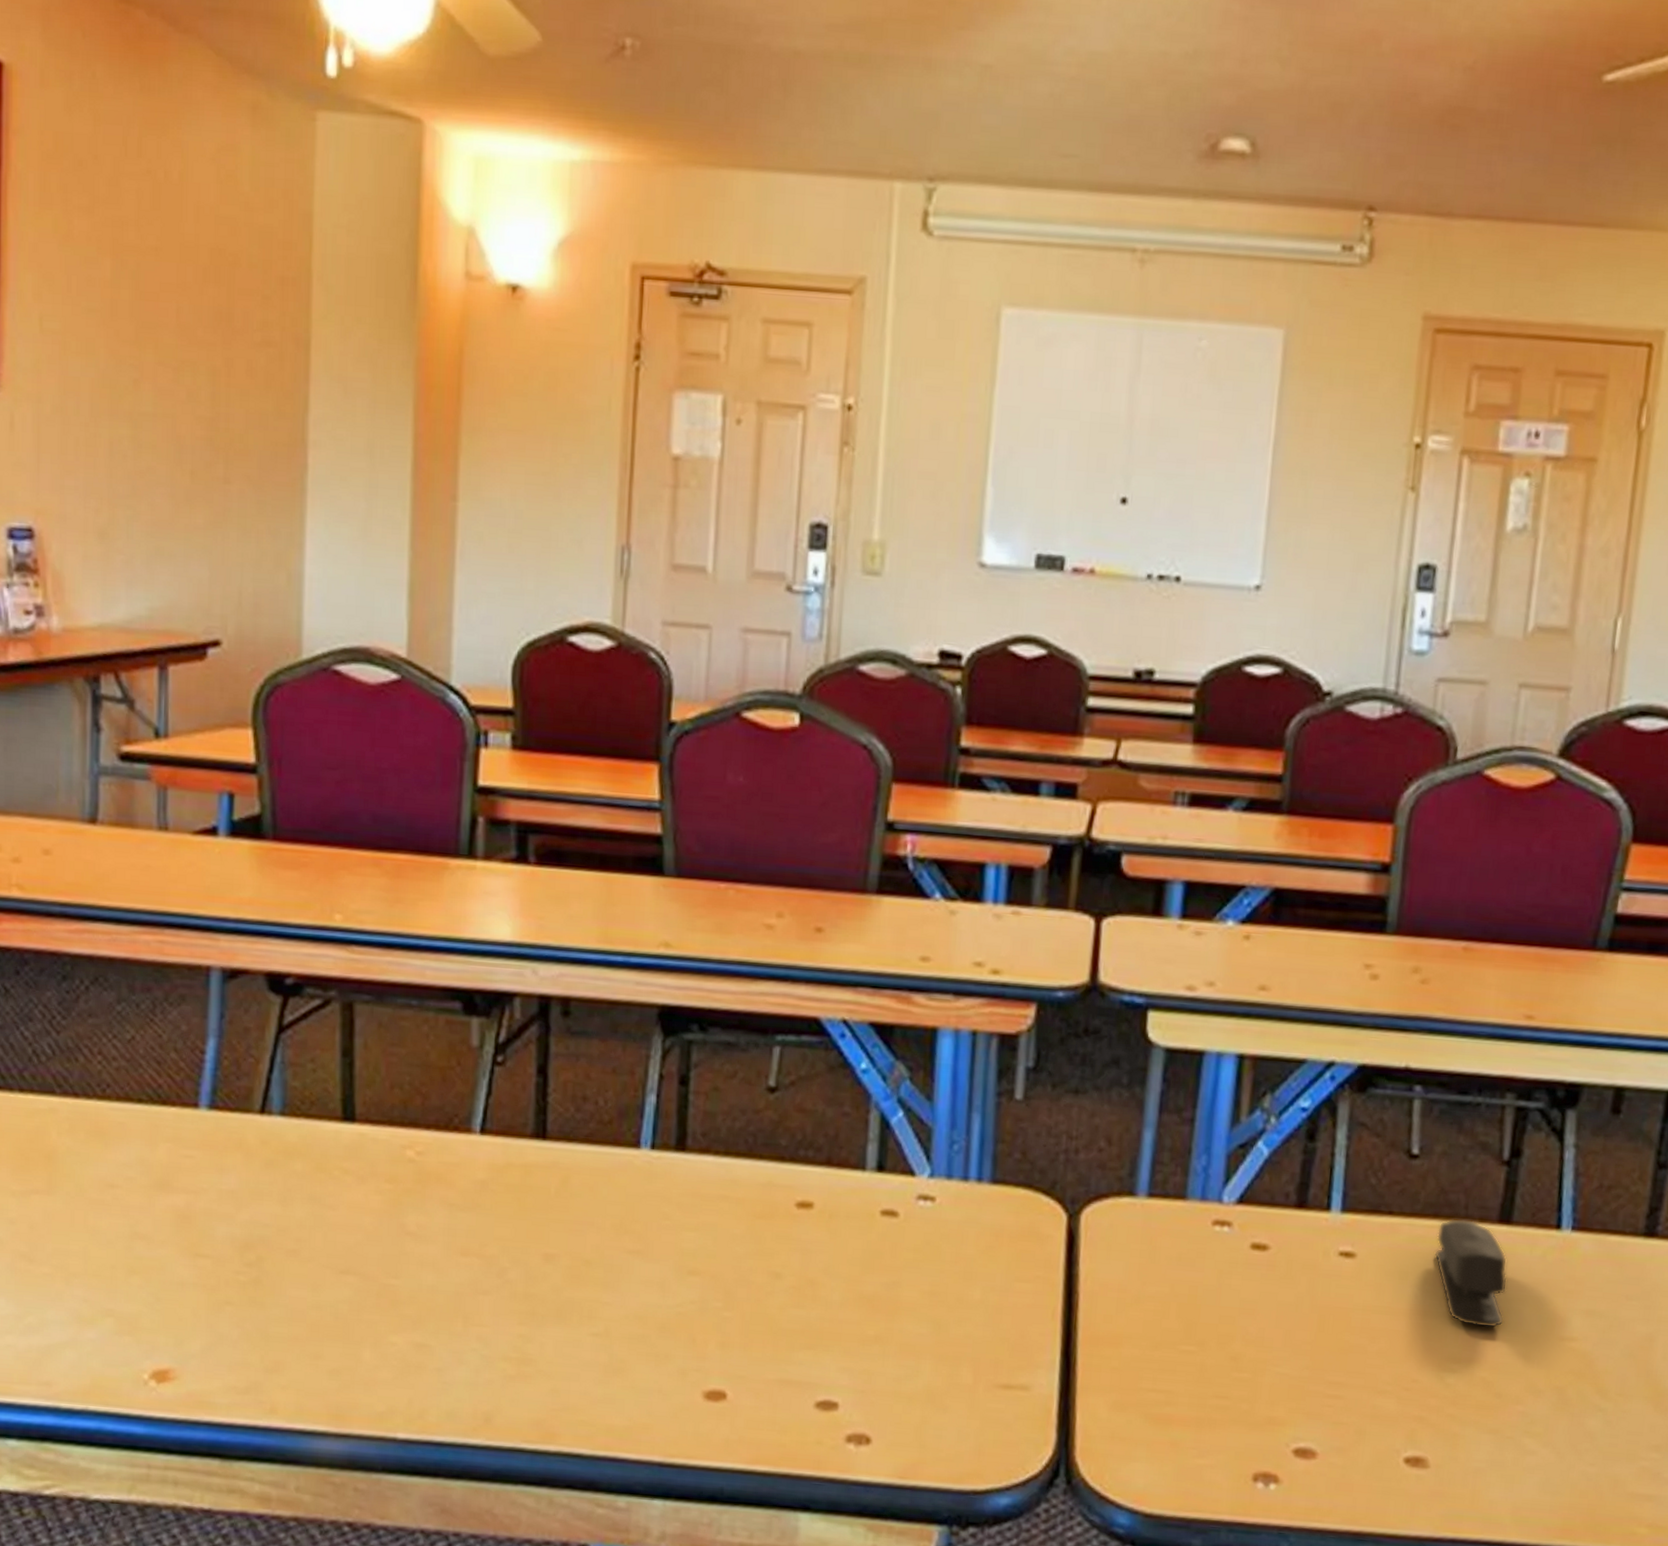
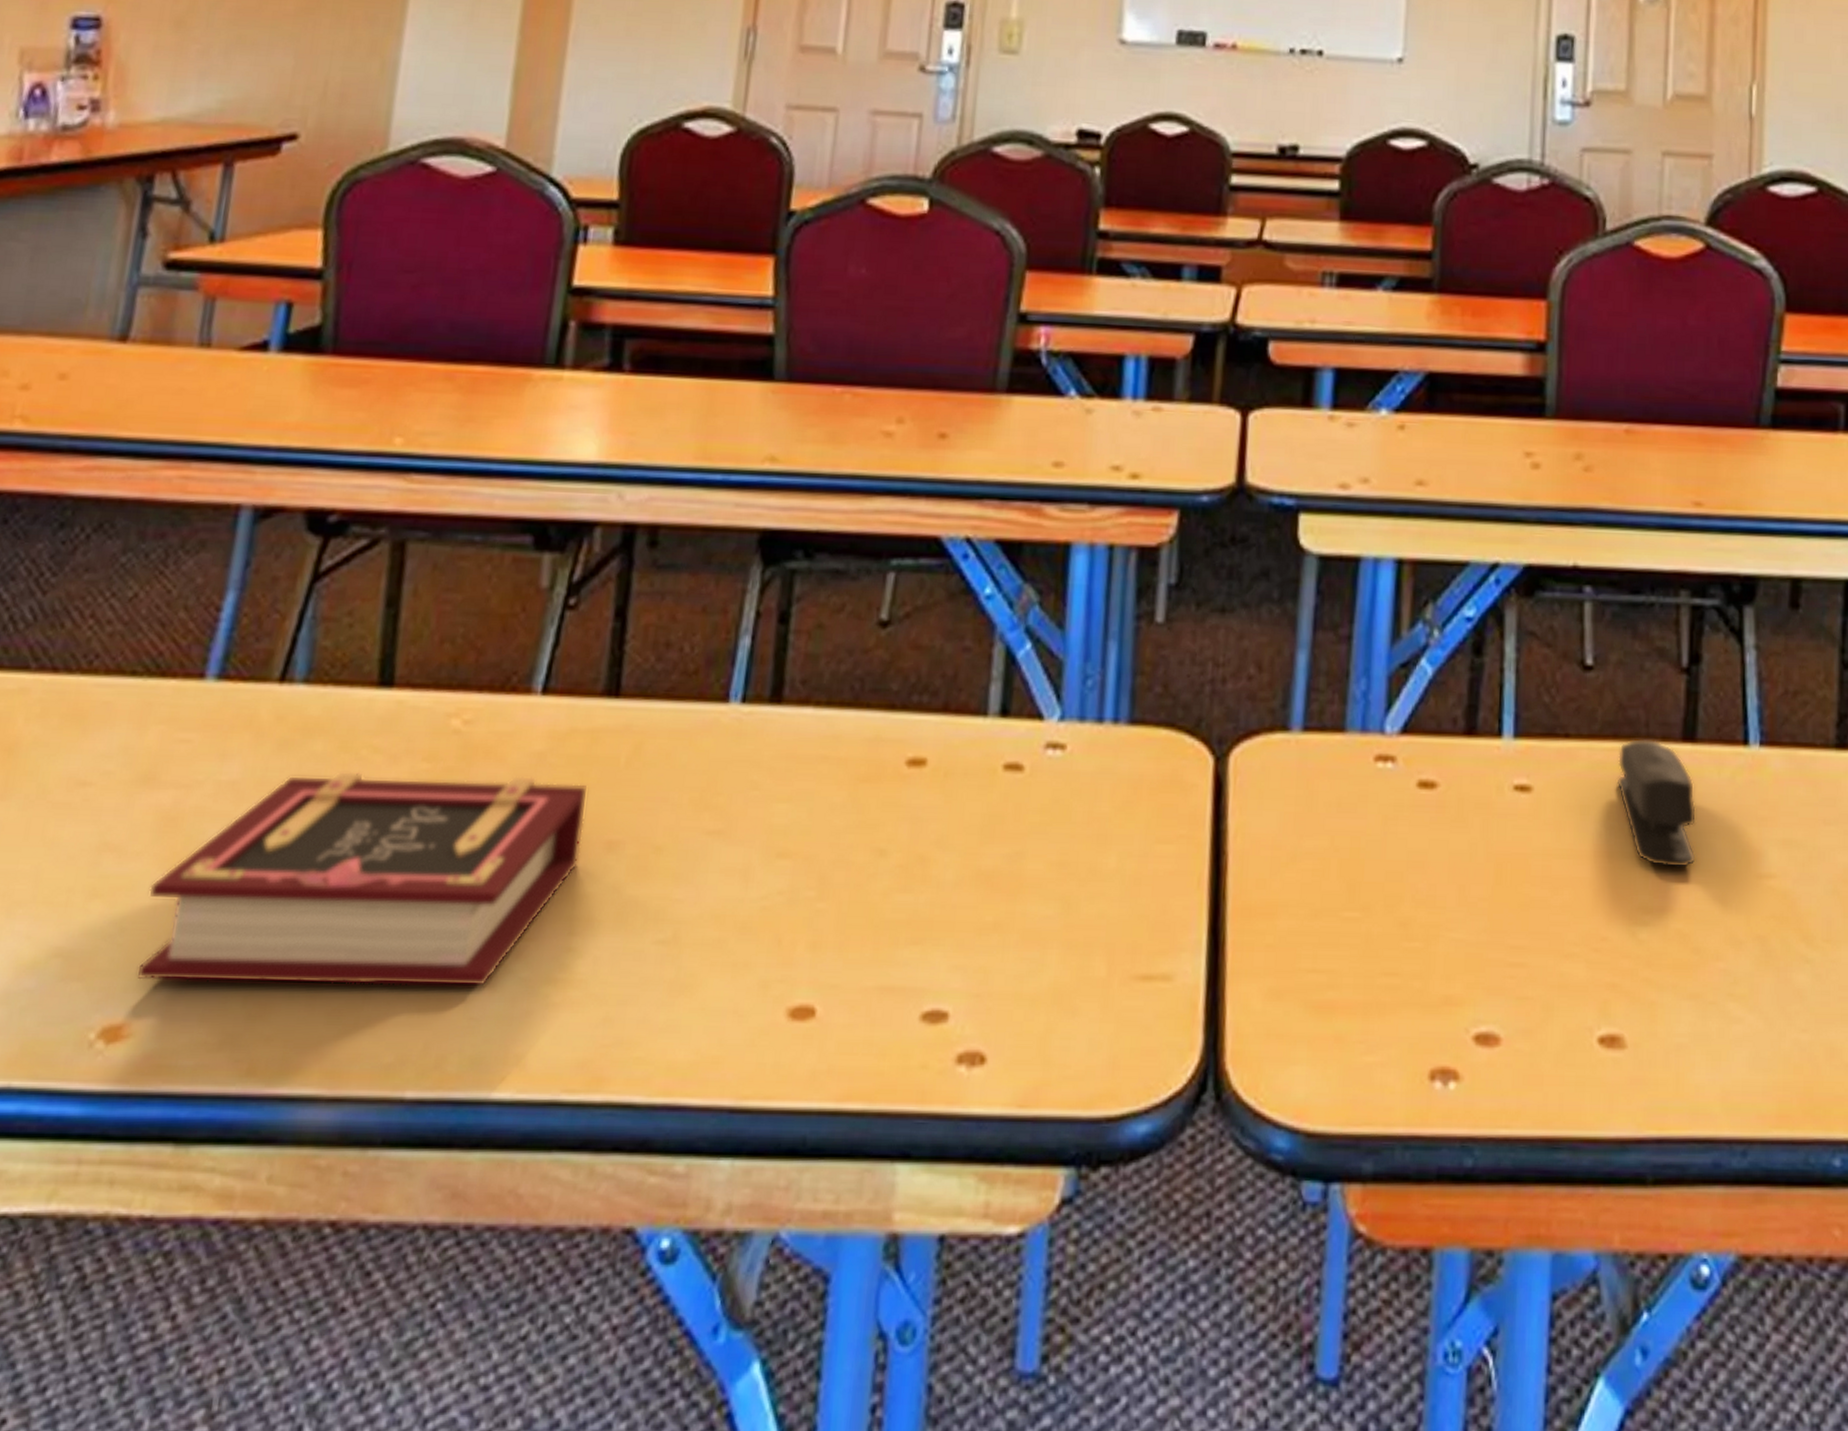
book: none [173,1186,526,1360] -> present [136,771,589,987]

